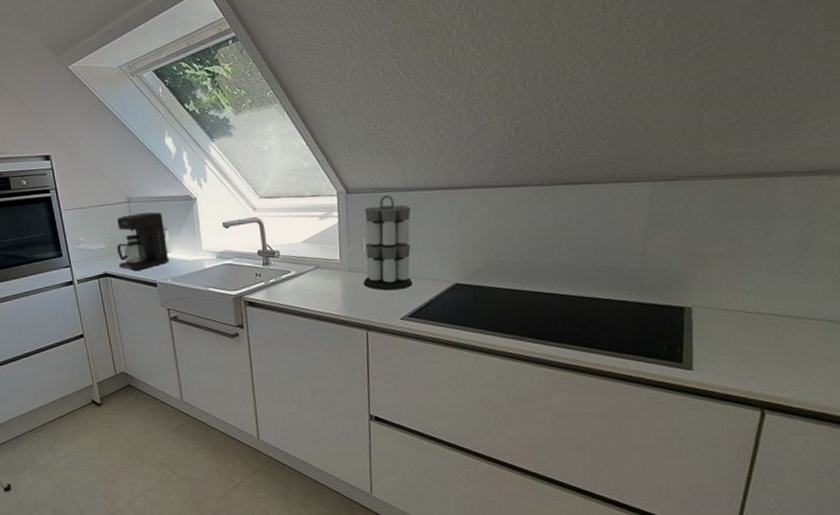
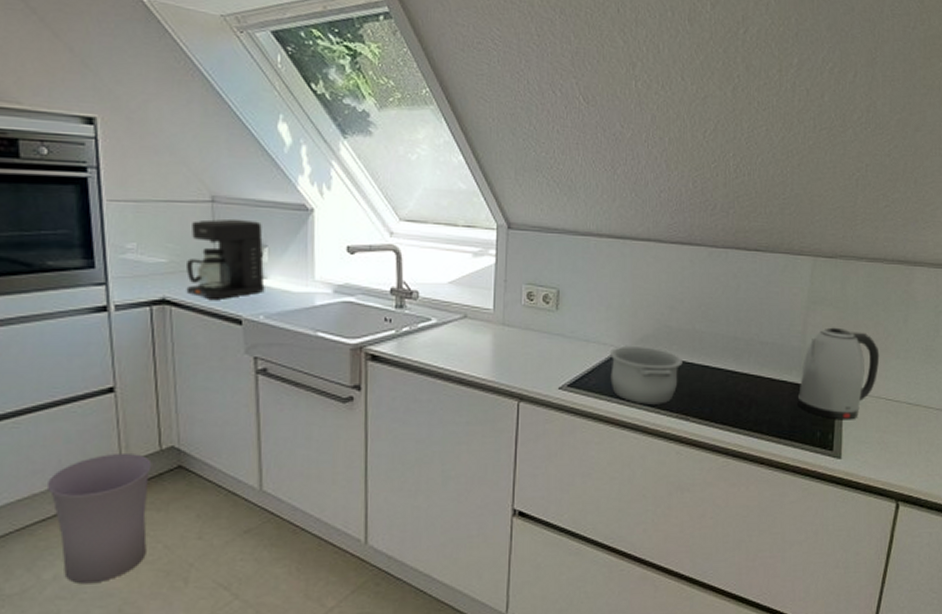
waste bin: none [53,377,115,461] -> present [46,454,152,585]
spice rack: present [363,195,412,291] -> none [518,237,580,353]
cooking pot: none [444,279,515,329] -> present [609,345,683,405]
kettle: none [639,246,736,334] -> present [797,327,880,420]

